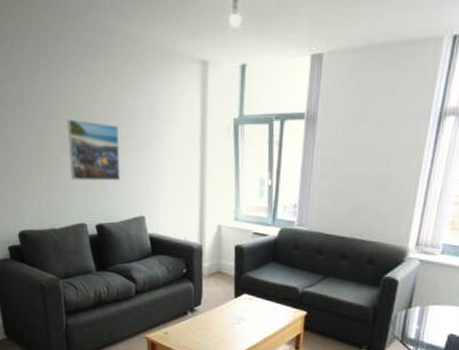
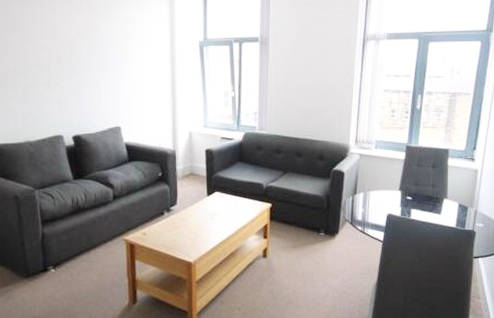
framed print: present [67,119,120,181] -> none [43,40,96,95]

